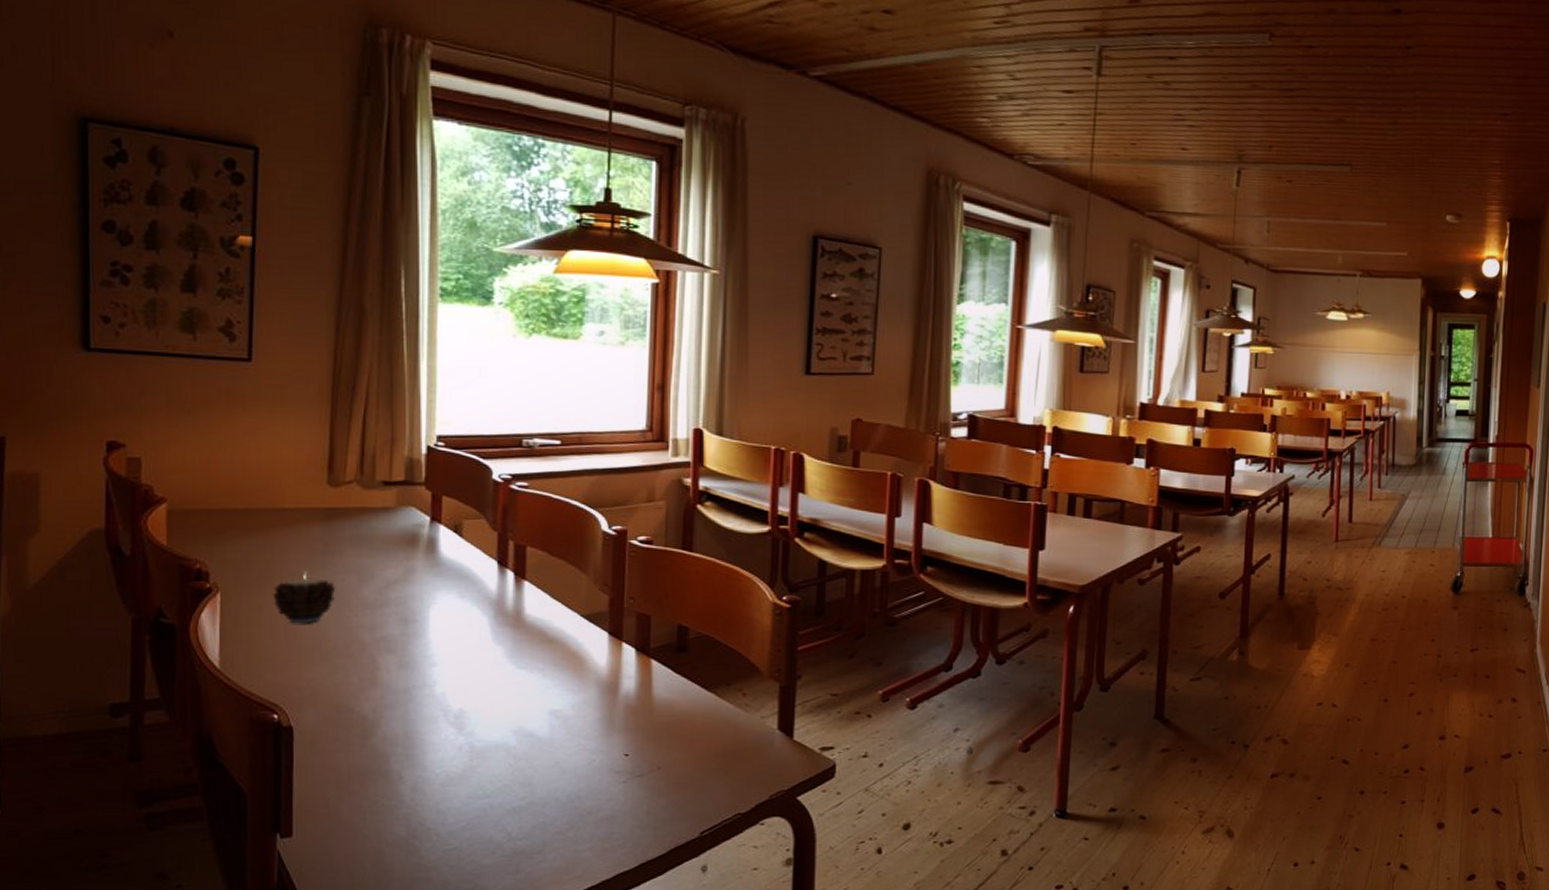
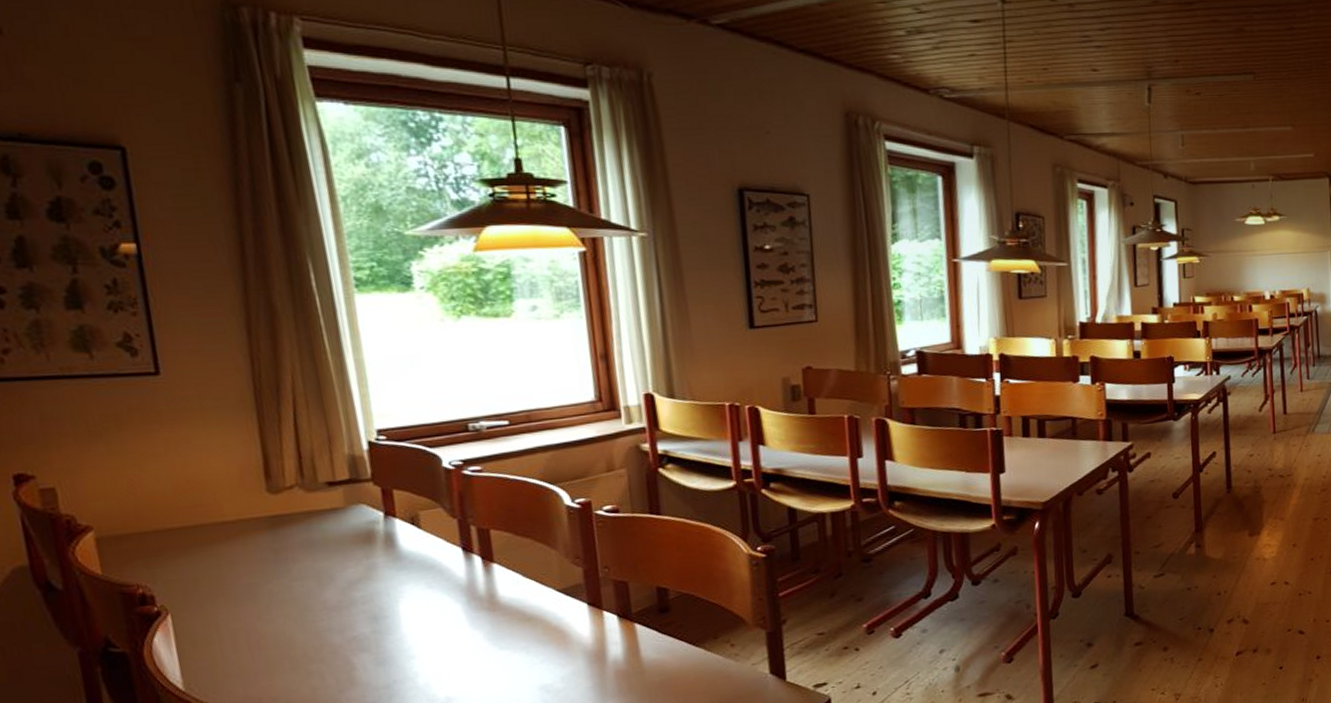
candle: present [272,574,336,624] -> none [227,584,296,636]

